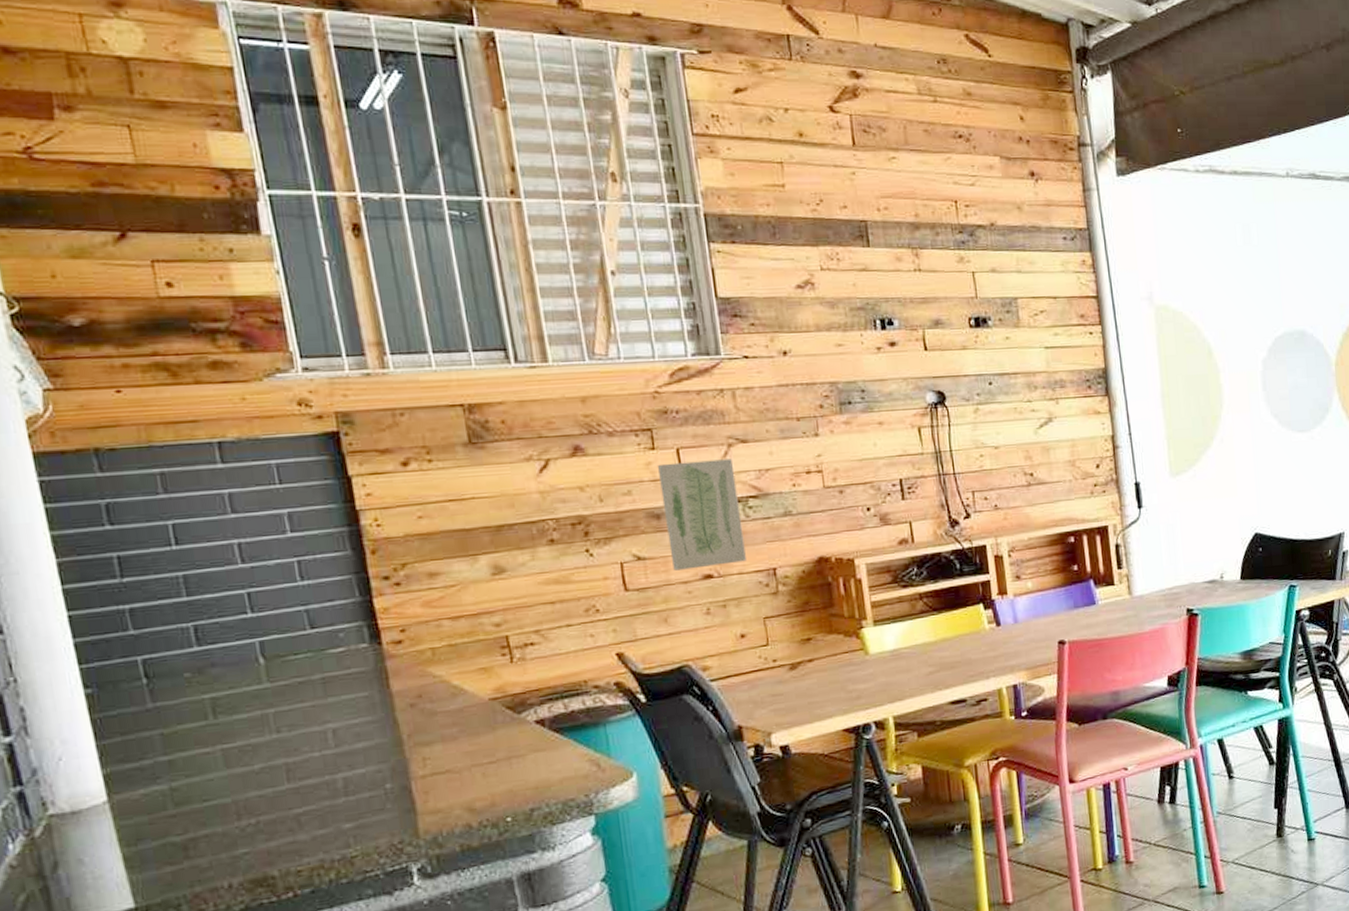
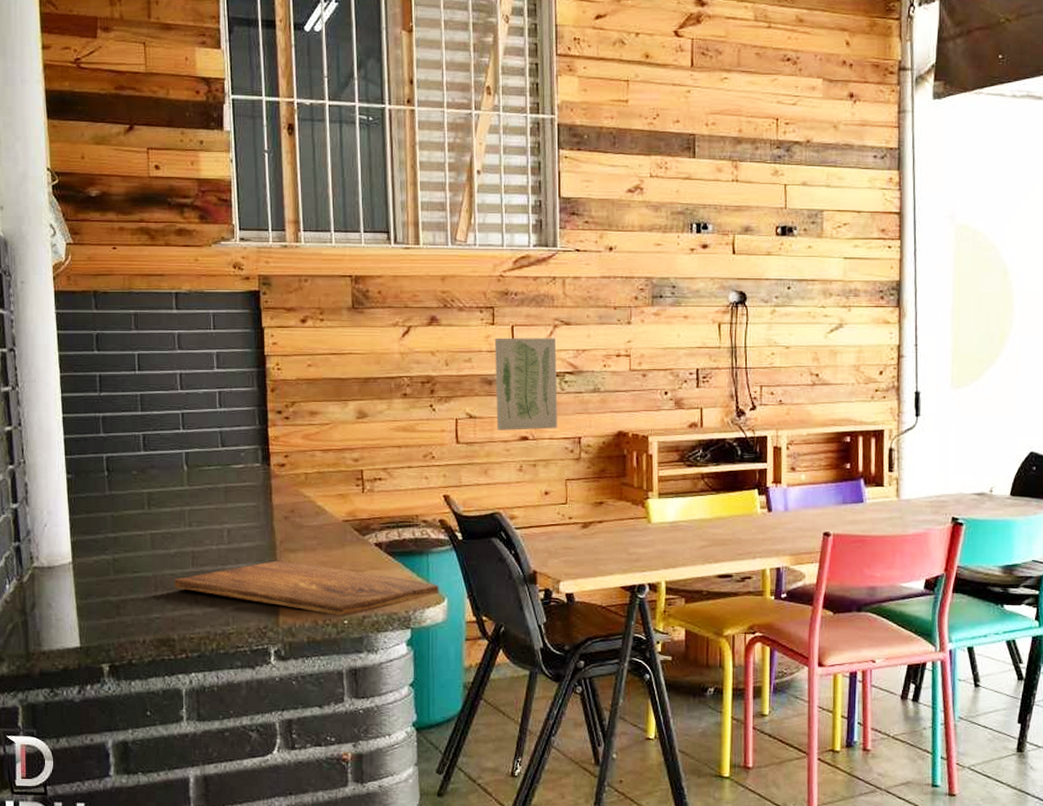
cutting board: none [265,756,625,814] -> present [175,560,439,615]

